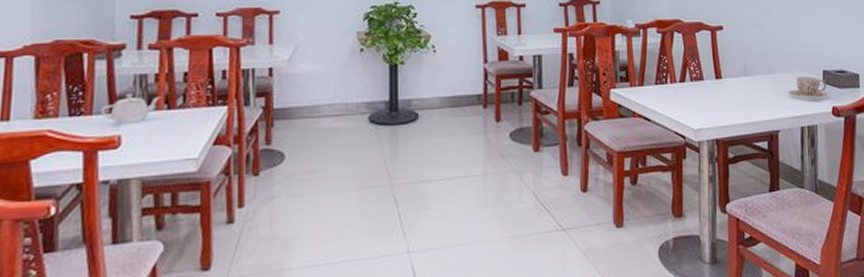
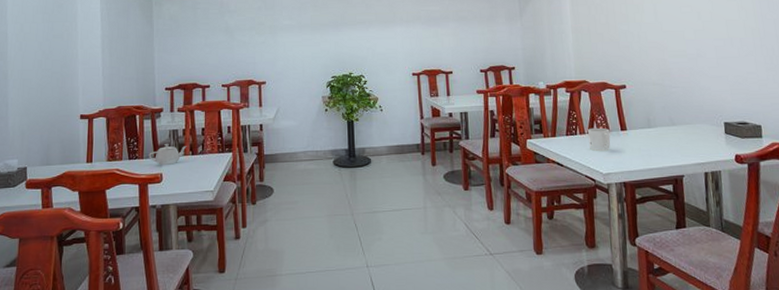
mug: none [679,75,704,104] -> present [587,127,611,152]
teacup: present [787,76,829,100] -> none [690,128,731,149]

